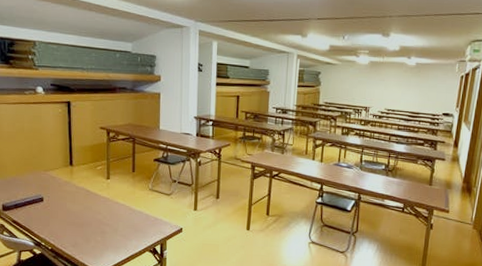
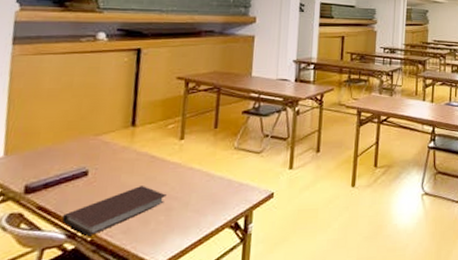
notebook: none [30,213,101,246] -> present [62,186,167,237]

